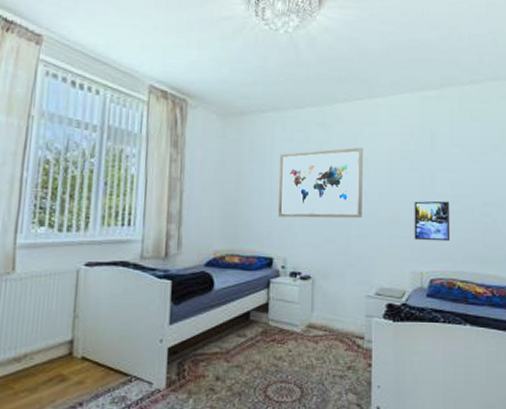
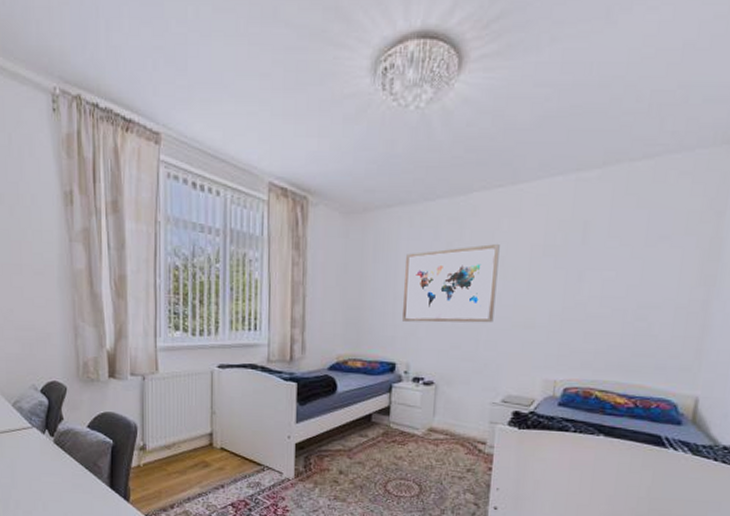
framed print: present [414,201,451,242] -> none [550,303,598,348]

